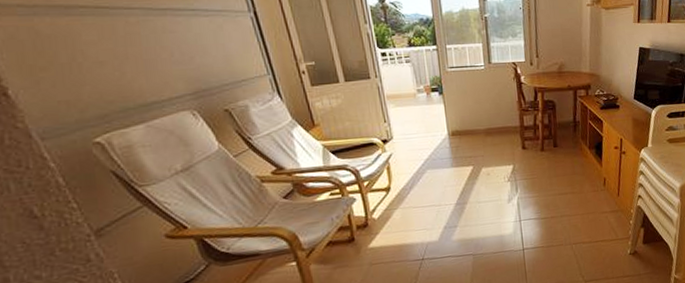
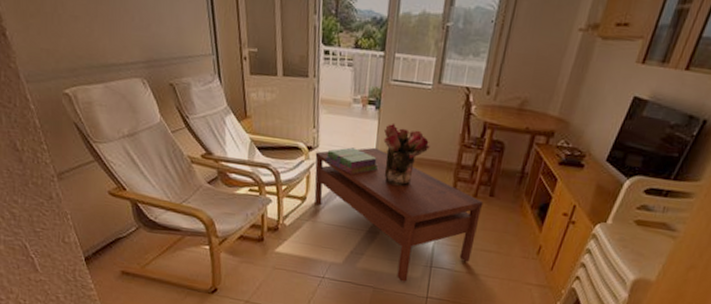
coffee table: none [391,127,552,242] -> present [314,147,484,282]
stack of books: none [401,132,454,157] -> present [325,147,379,175]
bouquet: none [450,103,496,157] -> present [383,123,431,187]

